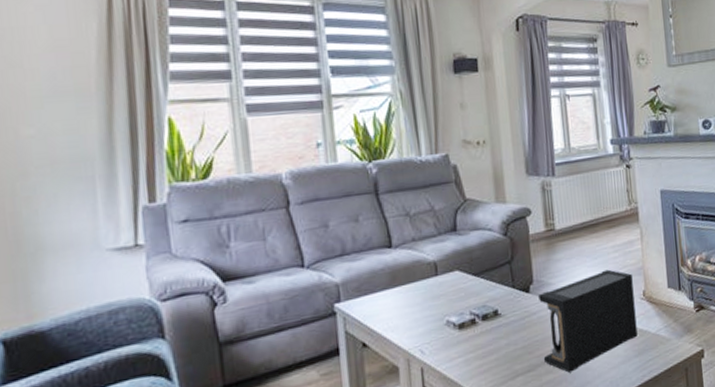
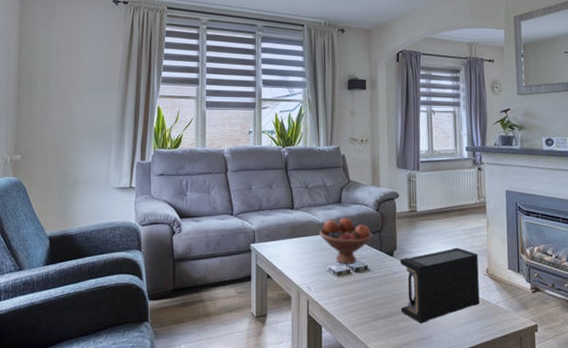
fruit bowl: none [430,249,502,313] -> present [319,217,373,264]

